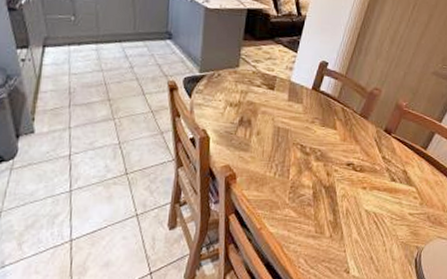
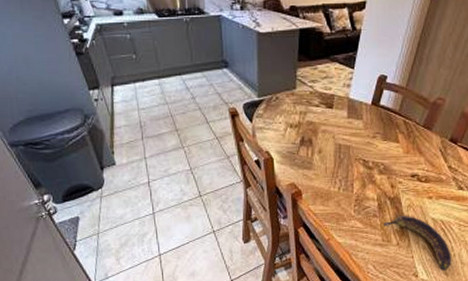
banana: none [318,205,384,267] -> present [384,215,452,271]

